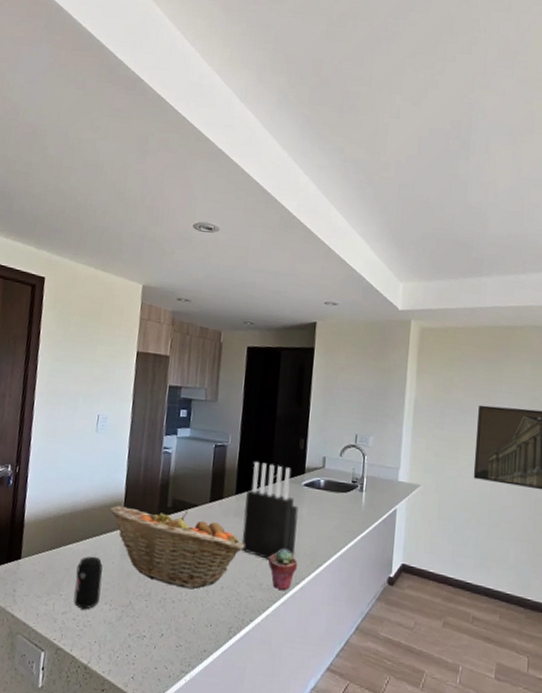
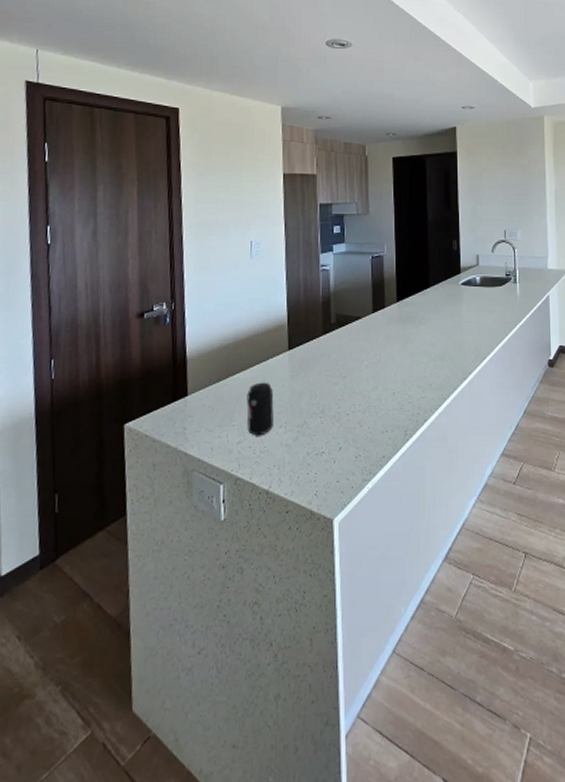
fruit basket: present [109,505,245,589] -> none [273,323,411,400]
knife block: present [242,462,299,560] -> none [406,268,460,360]
potted succulent: present [268,549,297,591] -> none [436,347,463,388]

